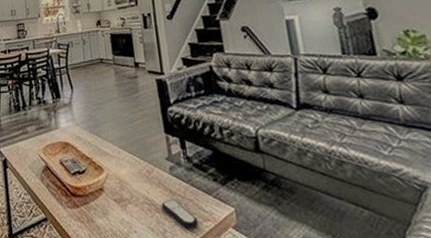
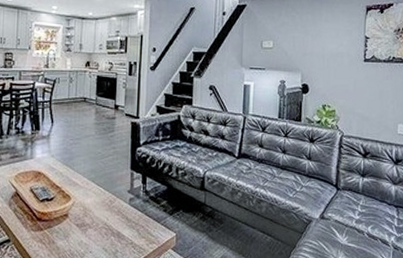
remote control: present [161,198,199,229] -> none [117,225,145,250]

